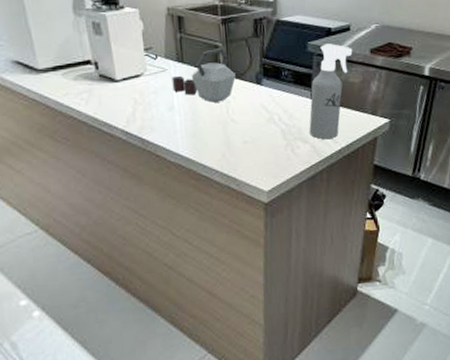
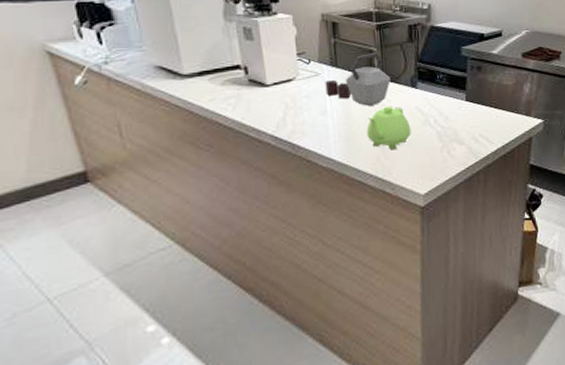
teapot: none [212,102,256,147] -> present [366,106,411,150]
spray bottle: present [309,43,353,140] -> none [465,48,505,141]

